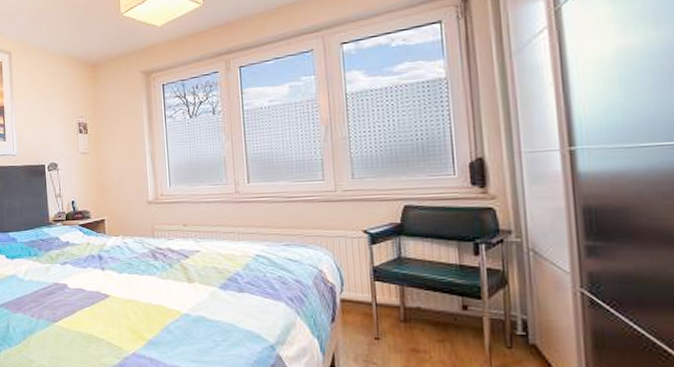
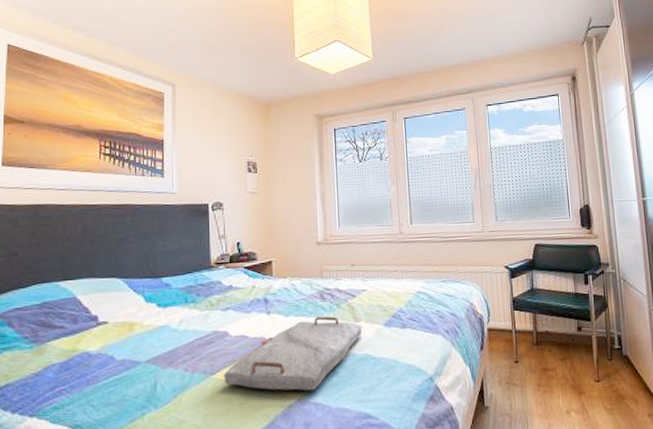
serving tray: none [64,276,196,347] -> present [223,316,363,391]

